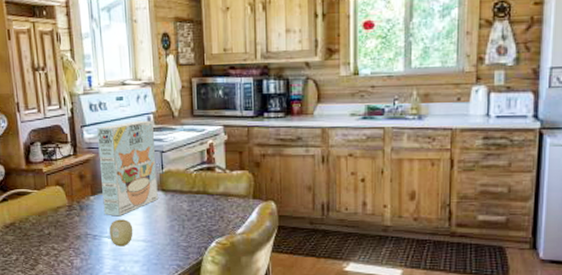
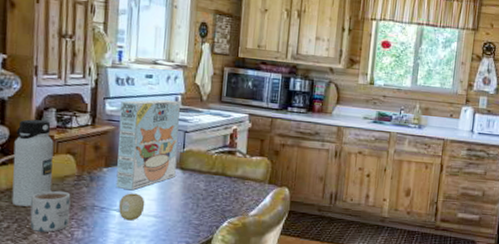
water bottle: none [10,155,48,239] -> present [11,119,54,207]
mug: none [32,222,68,262] -> present [30,190,71,232]

